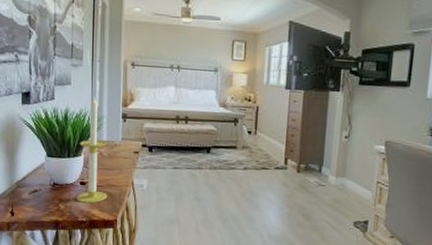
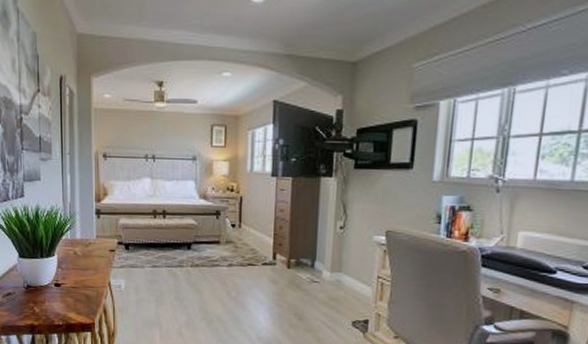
candle: present [77,96,108,204] -> none [52,192,84,306]

